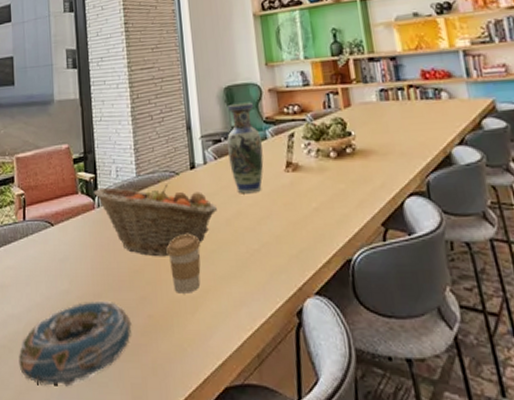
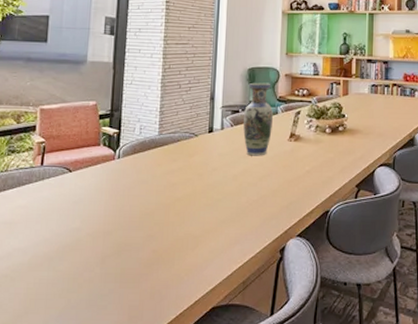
decorative bowl: present [18,300,132,387] -> none [20,237,137,309]
fruit basket: present [93,184,217,257] -> none [115,142,227,203]
coffee cup: present [167,234,201,294] -> none [178,185,208,233]

